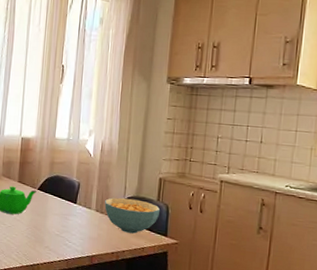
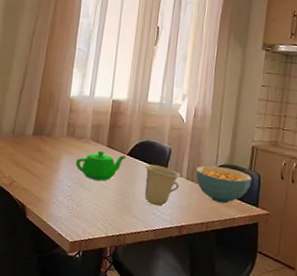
cup: none [55,197,90,238] -> present [144,164,180,207]

